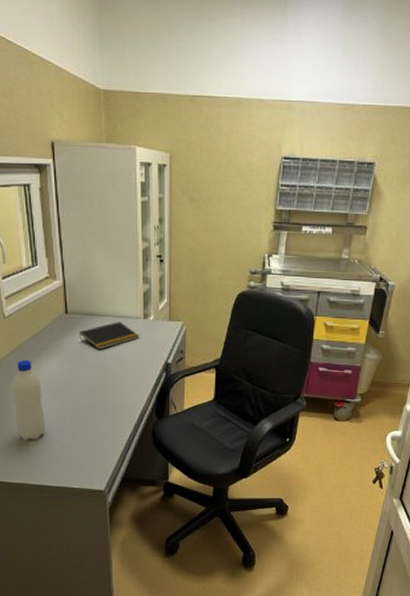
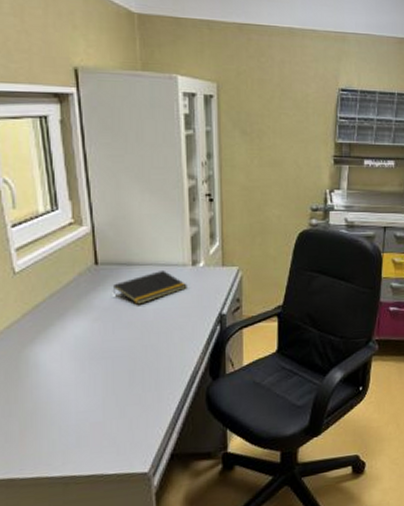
water bottle: present [12,360,45,440] -> none [25,323,70,423]

